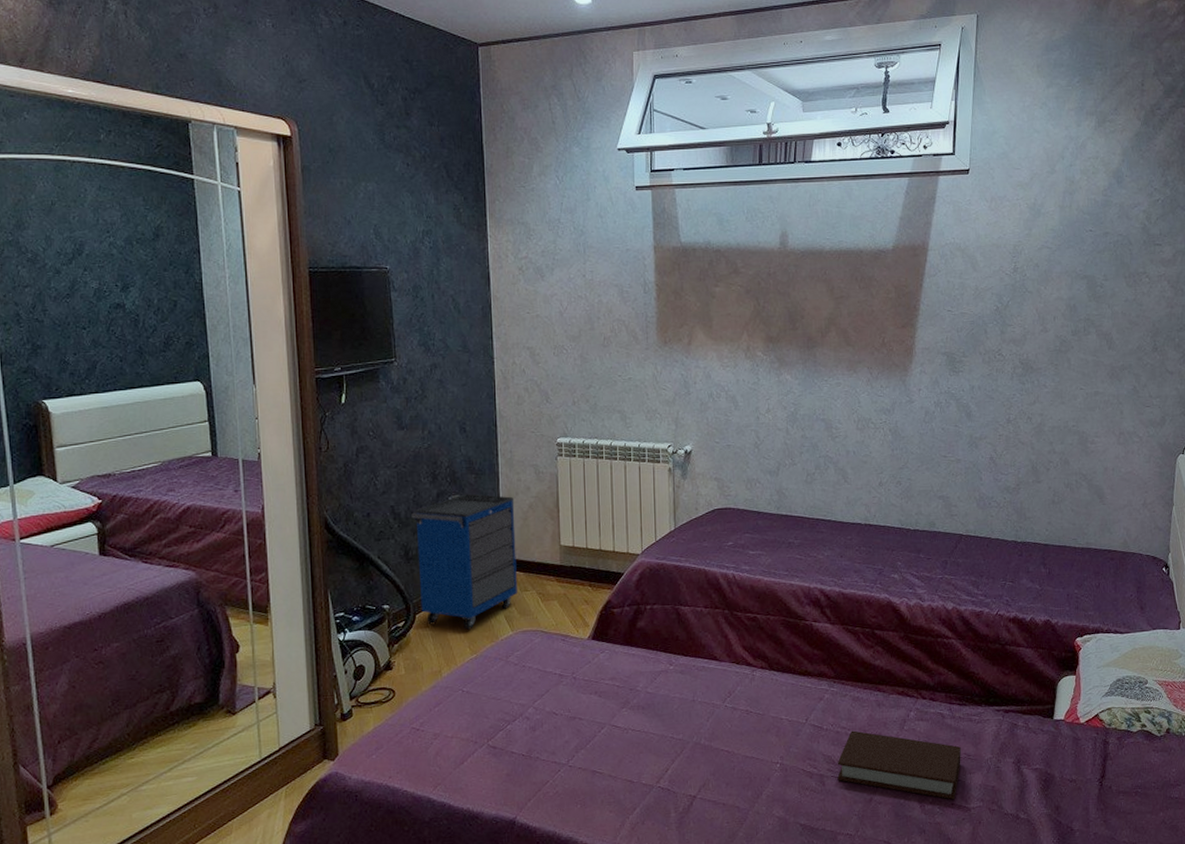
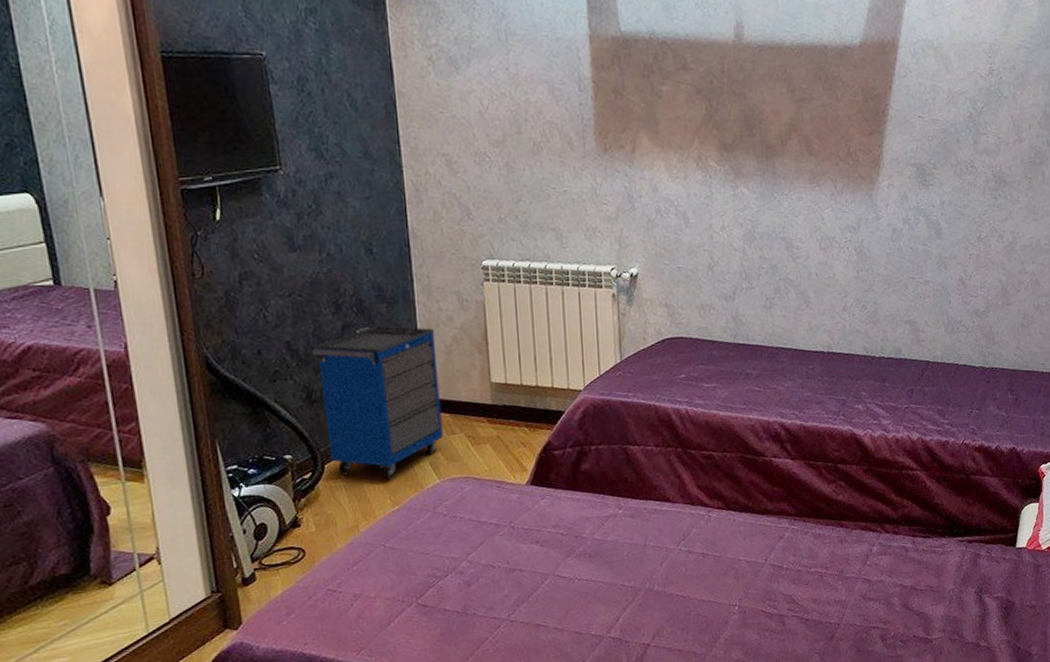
book: present [837,730,961,800] -> none [798,568,924,632]

